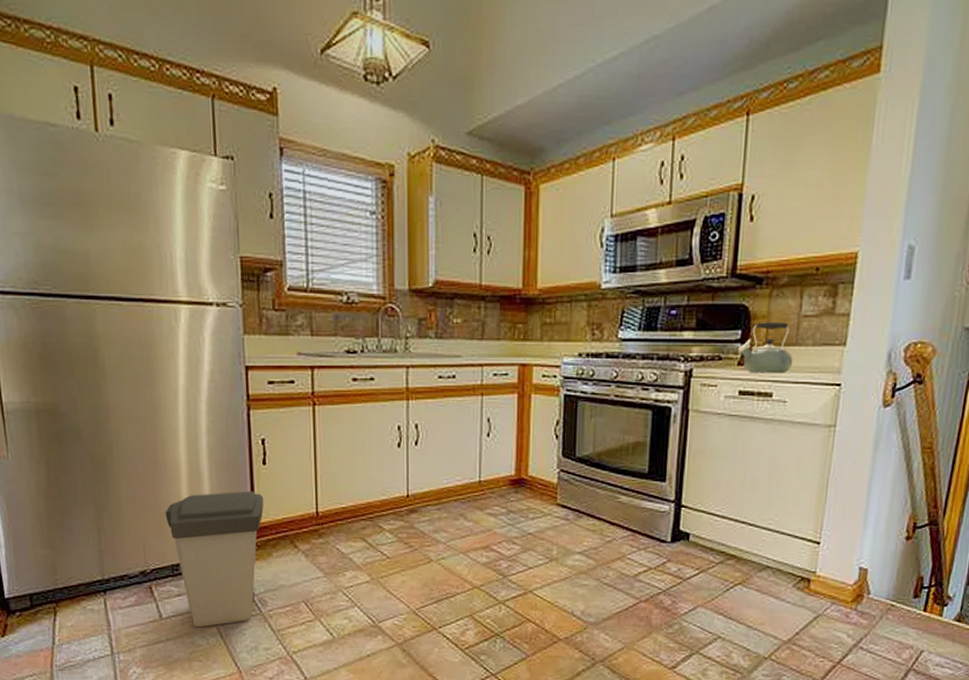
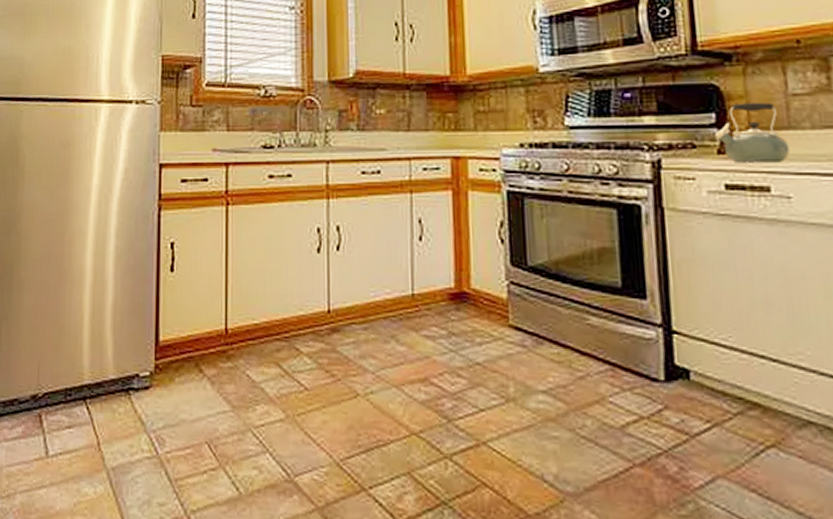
trash can: present [165,490,264,628] -> none [64,301,170,471]

